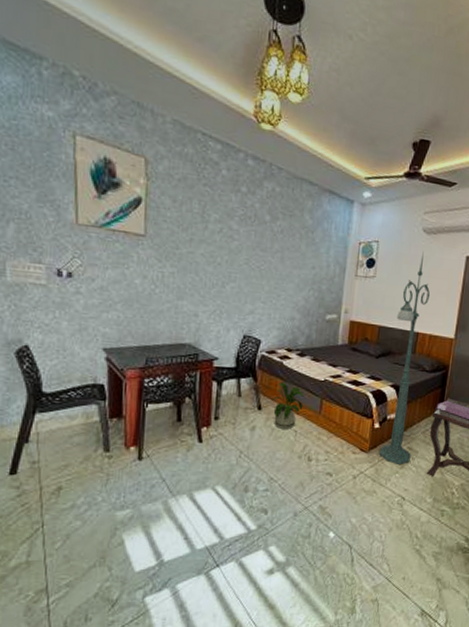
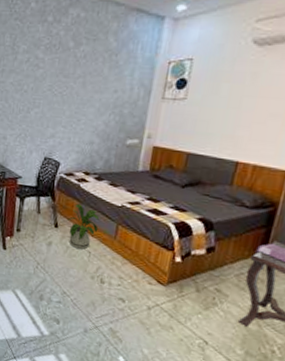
floor lamp: present [378,251,431,464] -> none [178,67,258,306]

